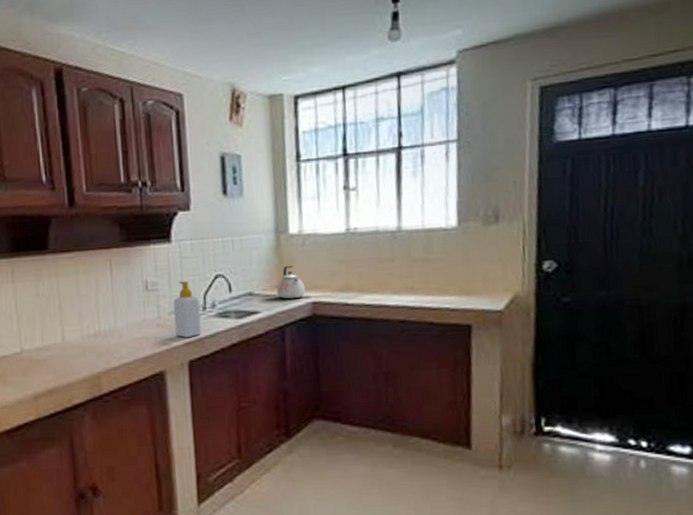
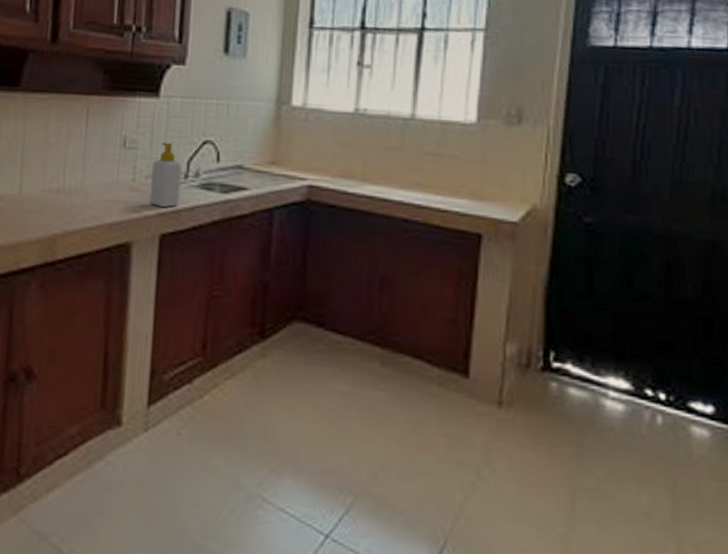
kettle: present [276,265,306,299] -> none [269,140,302,179]

